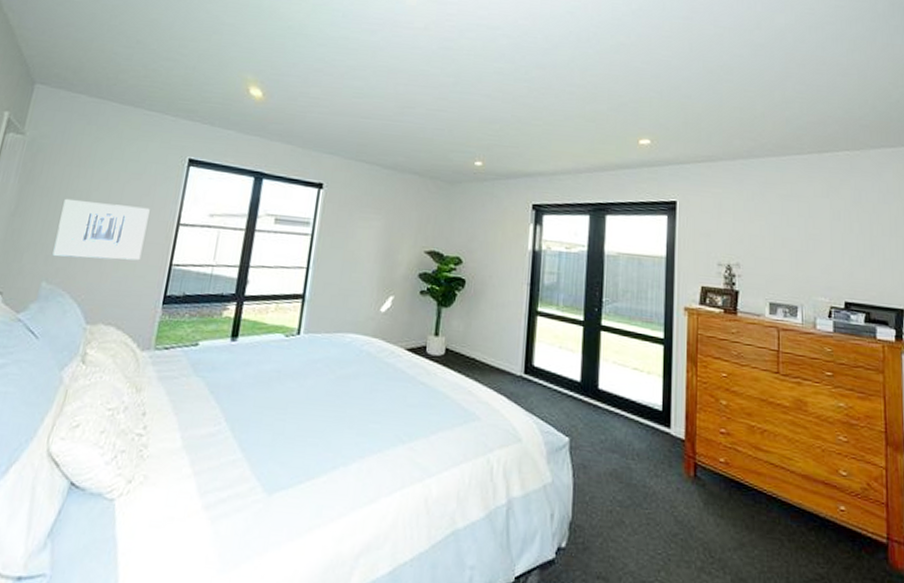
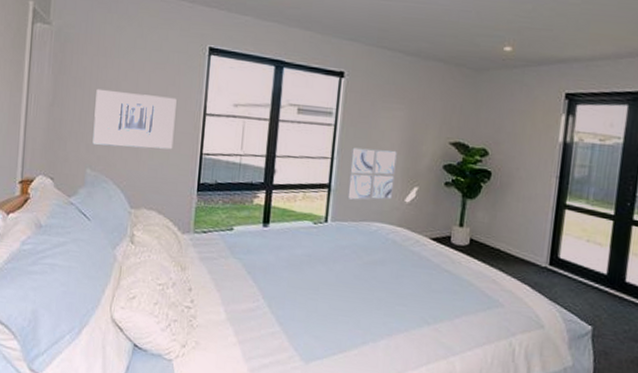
wall art: none [320,257,373,311] -> present [346,147,397,201]

